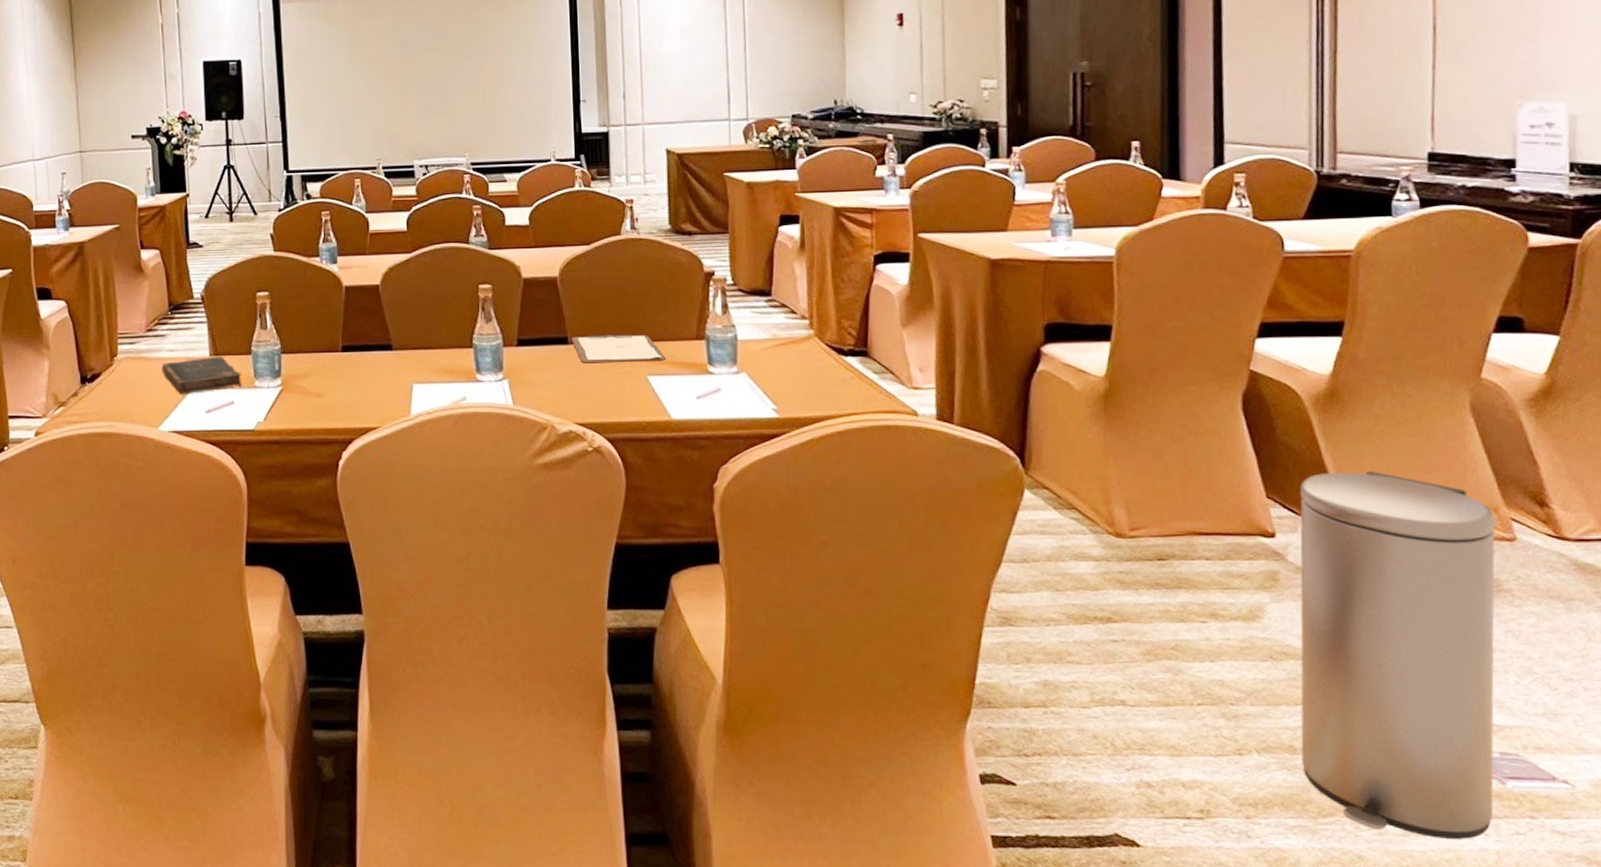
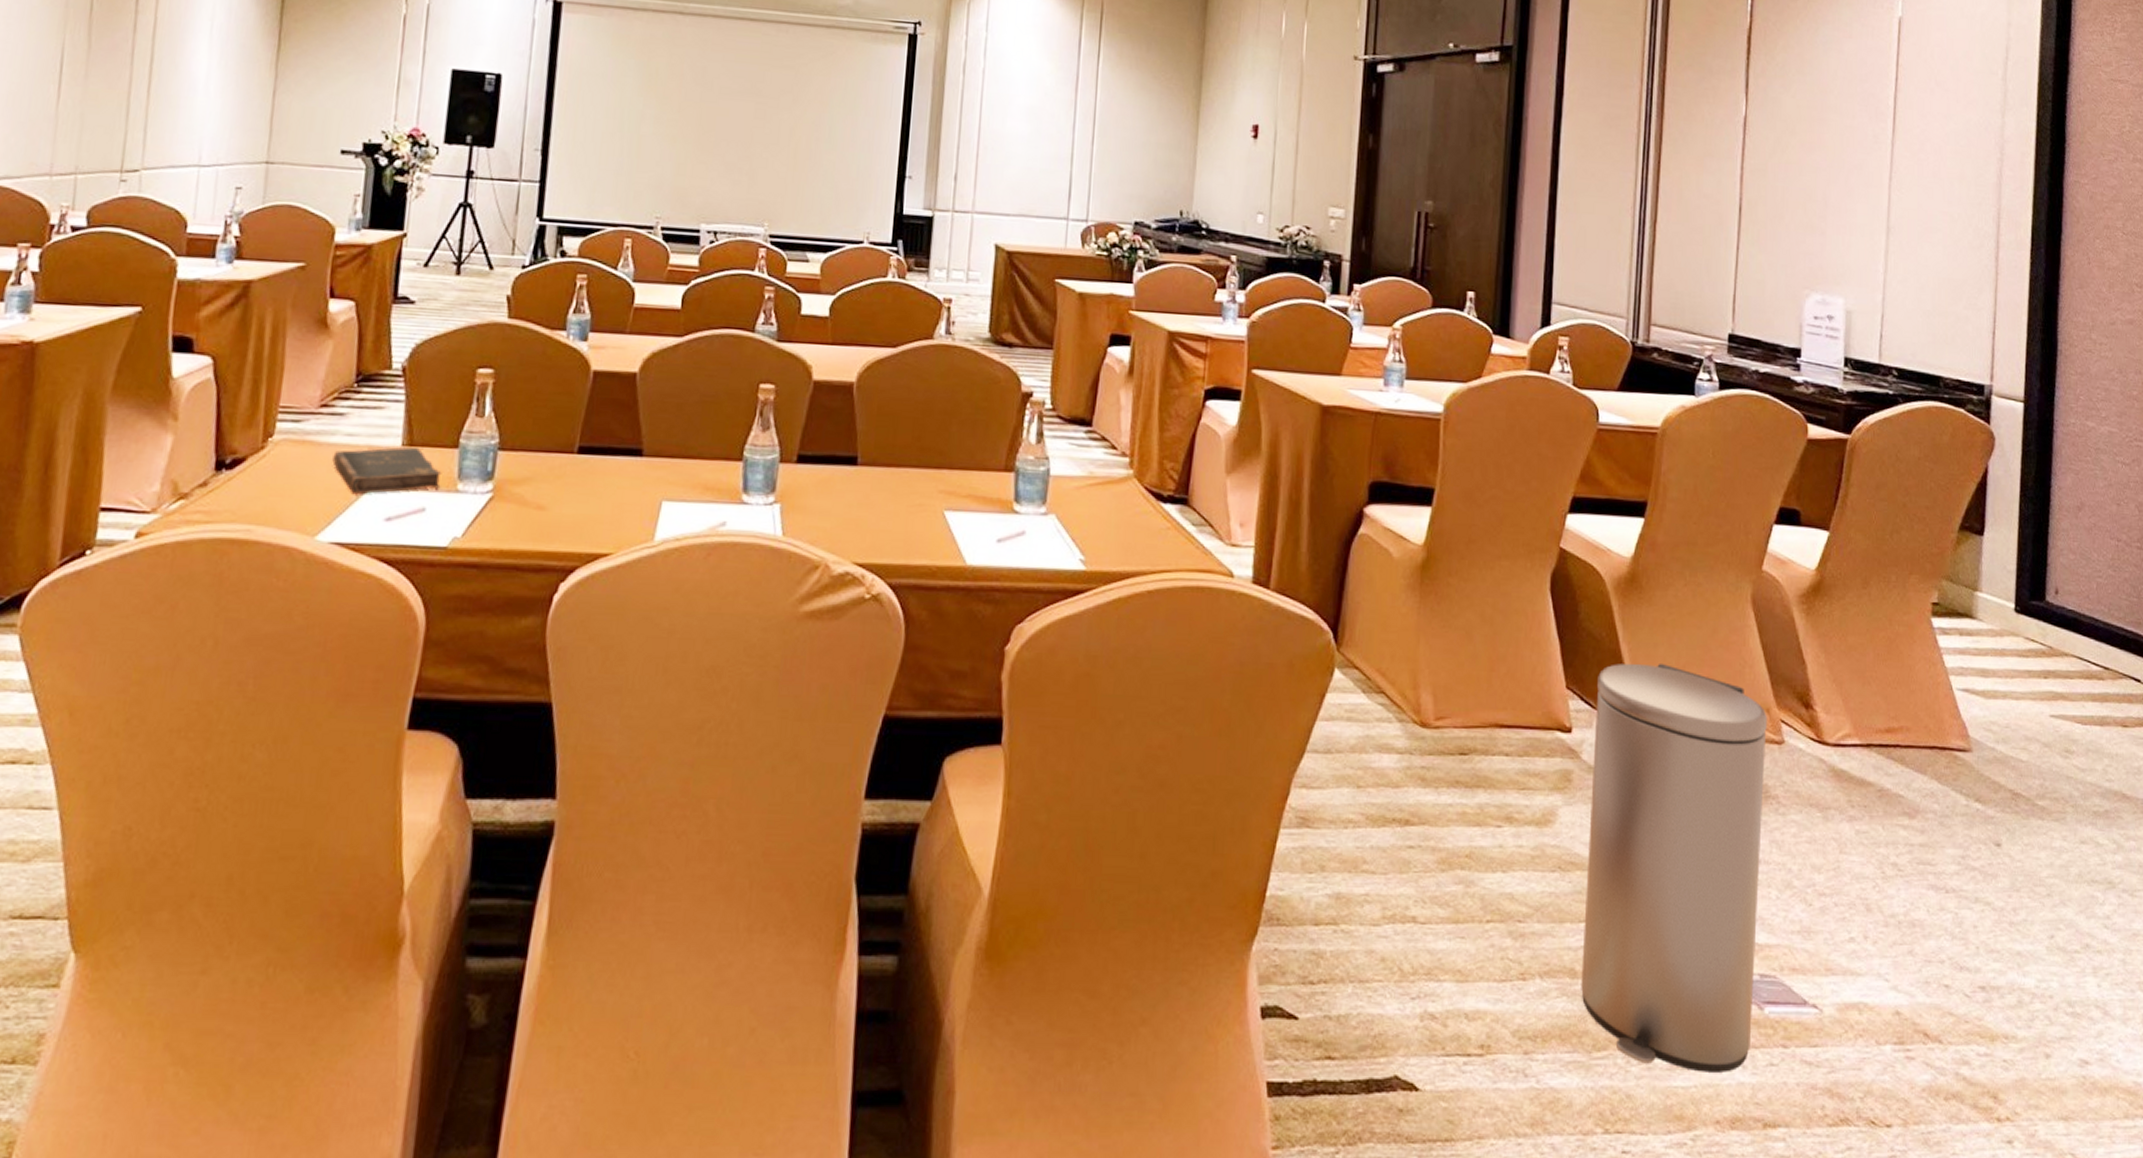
clipboard: present [572,333,666,364] -> none [862,456,967,494]

